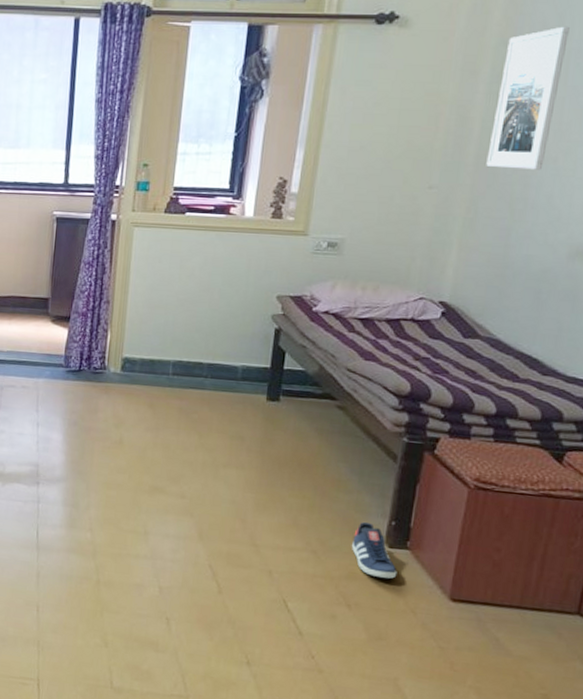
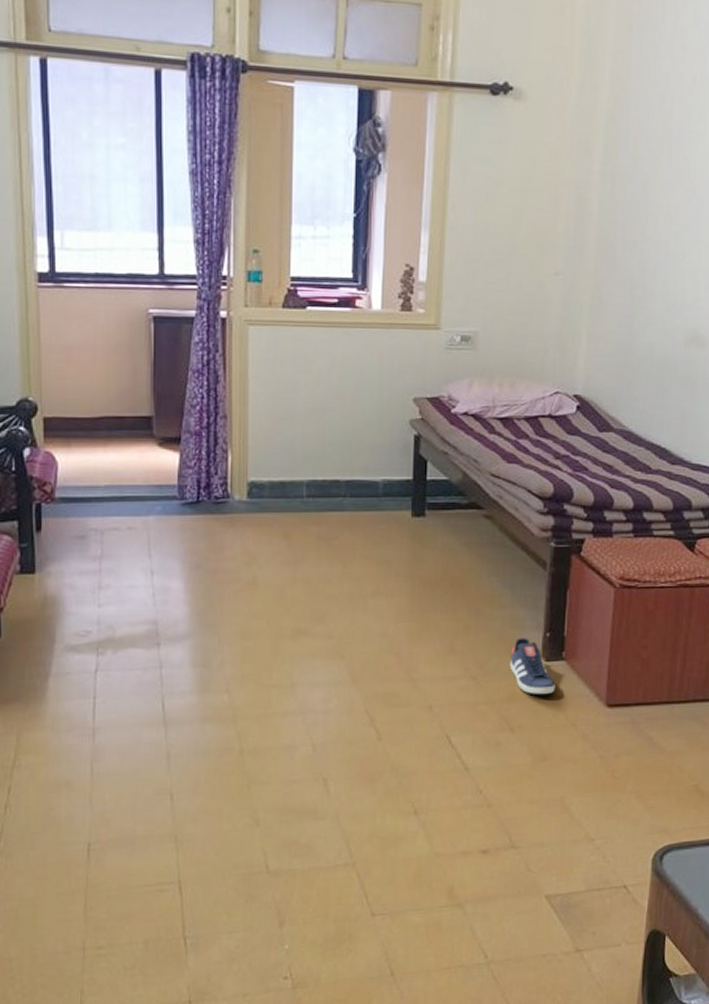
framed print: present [486,26,570,170] -> none [606,106,670,255]

